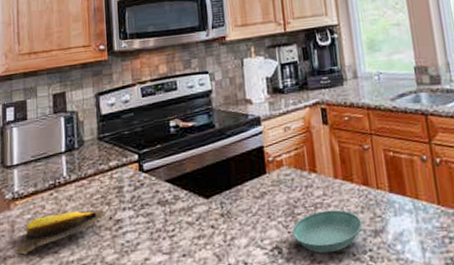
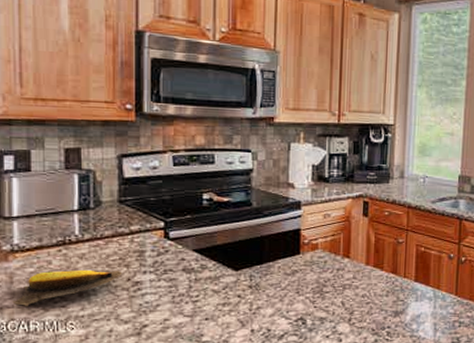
saucer: present [292,209,363,254] -> none [318,291,385,327]

